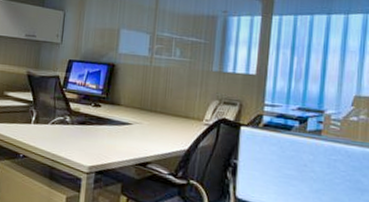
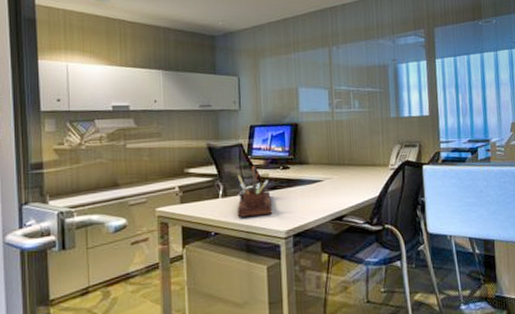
desk organizer: none [45,99,80,148] -> present [237,166,273,217]

